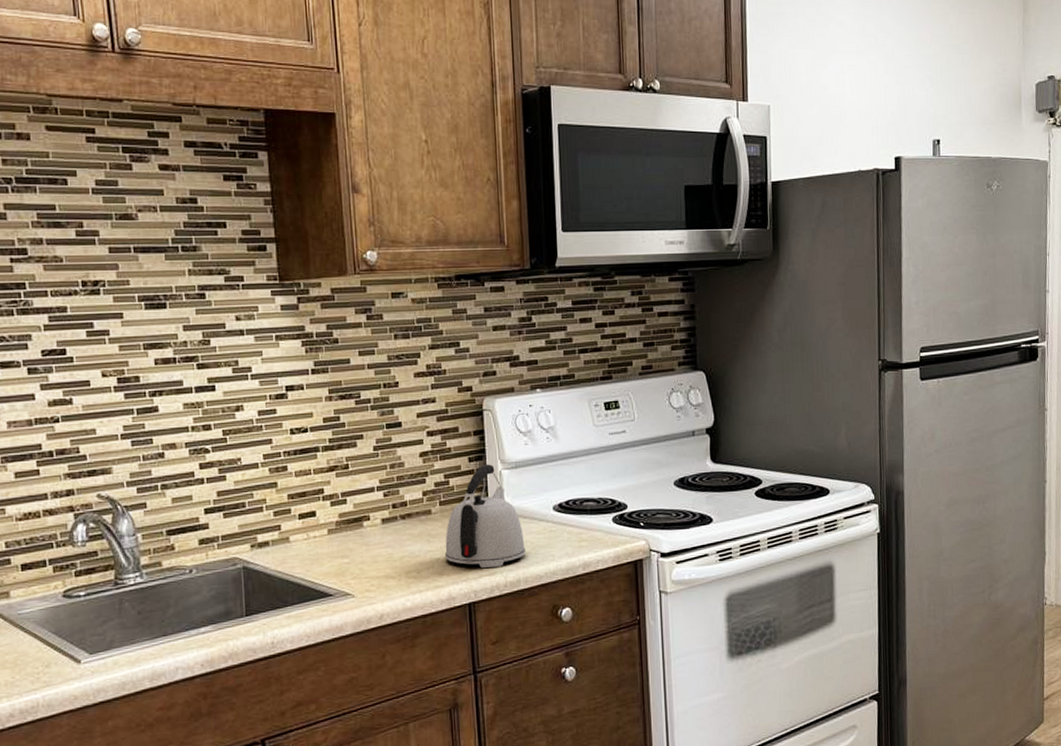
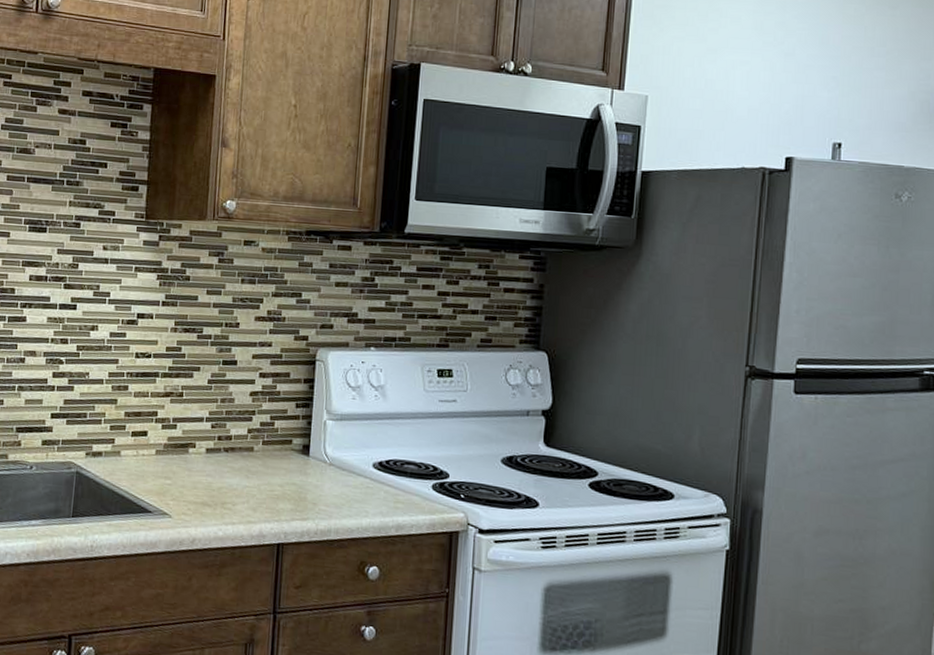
kettle: present [444,464,526,568] -> none [260,412,340,513]

